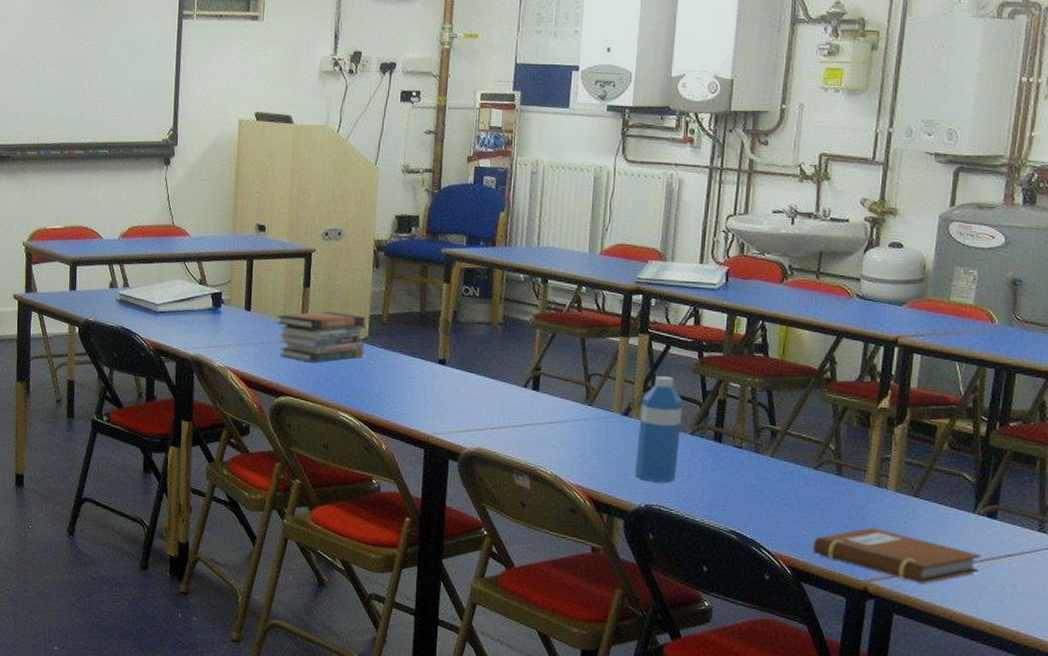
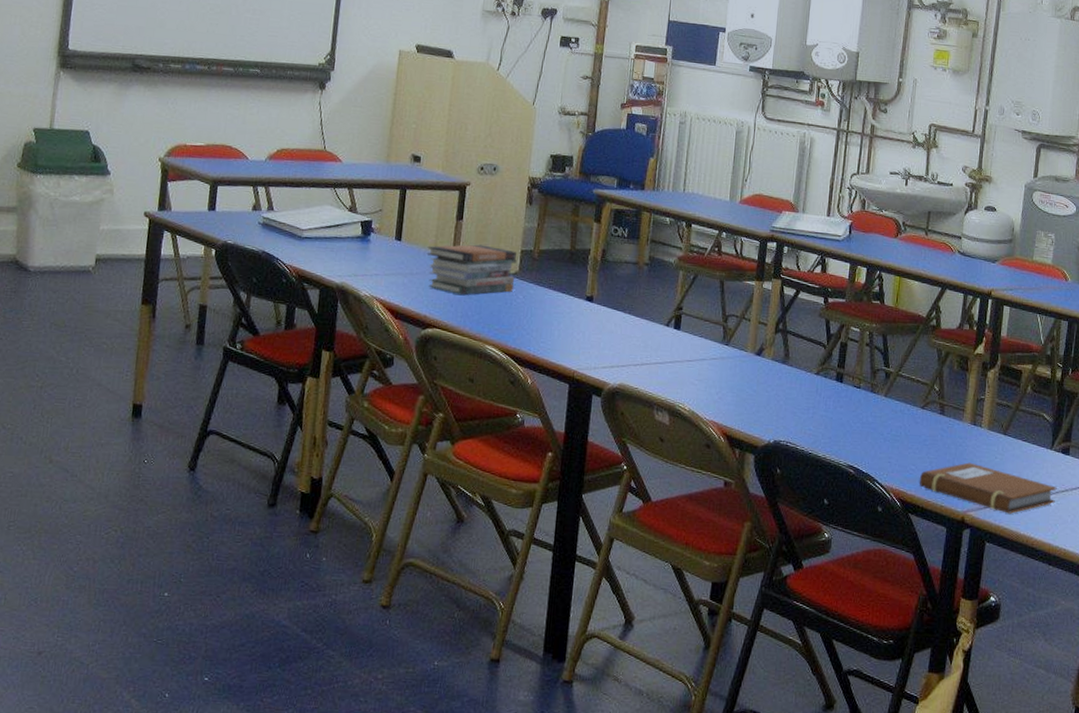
water bottle: present [635,375,683,482] -> none [766,318,810,419]

